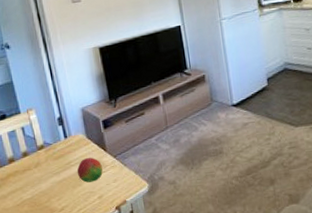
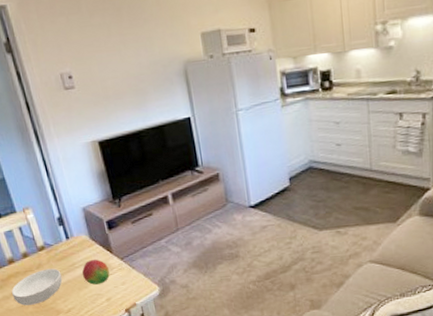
cereal bowl: none [9,167,58,205] -> present [11,268,63,306]

